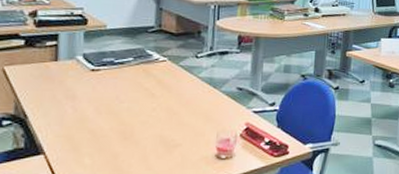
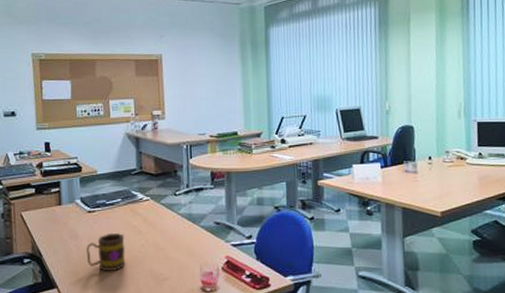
mug: none [85,94,134,137] -> present [86,232,126,272]

